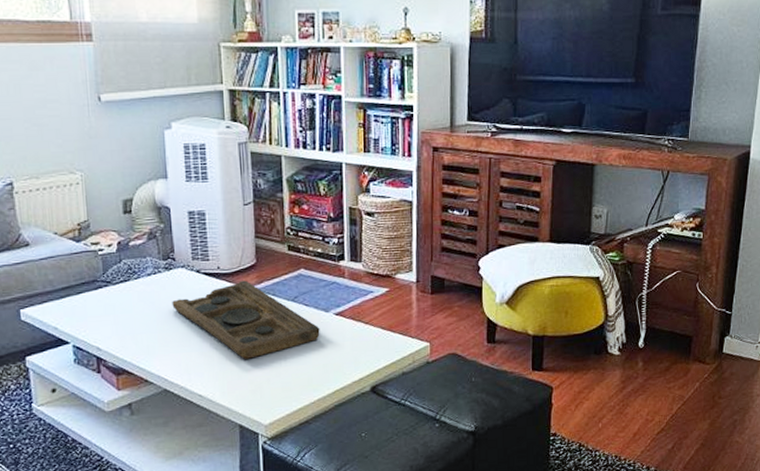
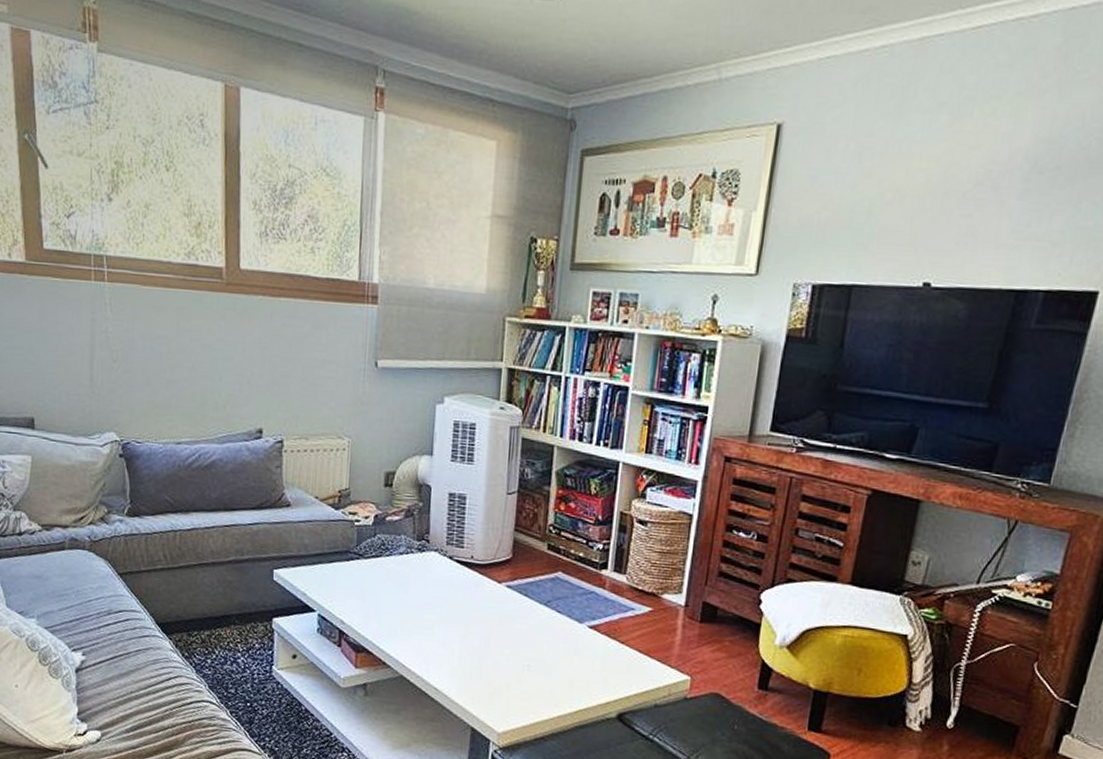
decorative tray: present [172,280,320,359] -> none [420,574,570,659]

